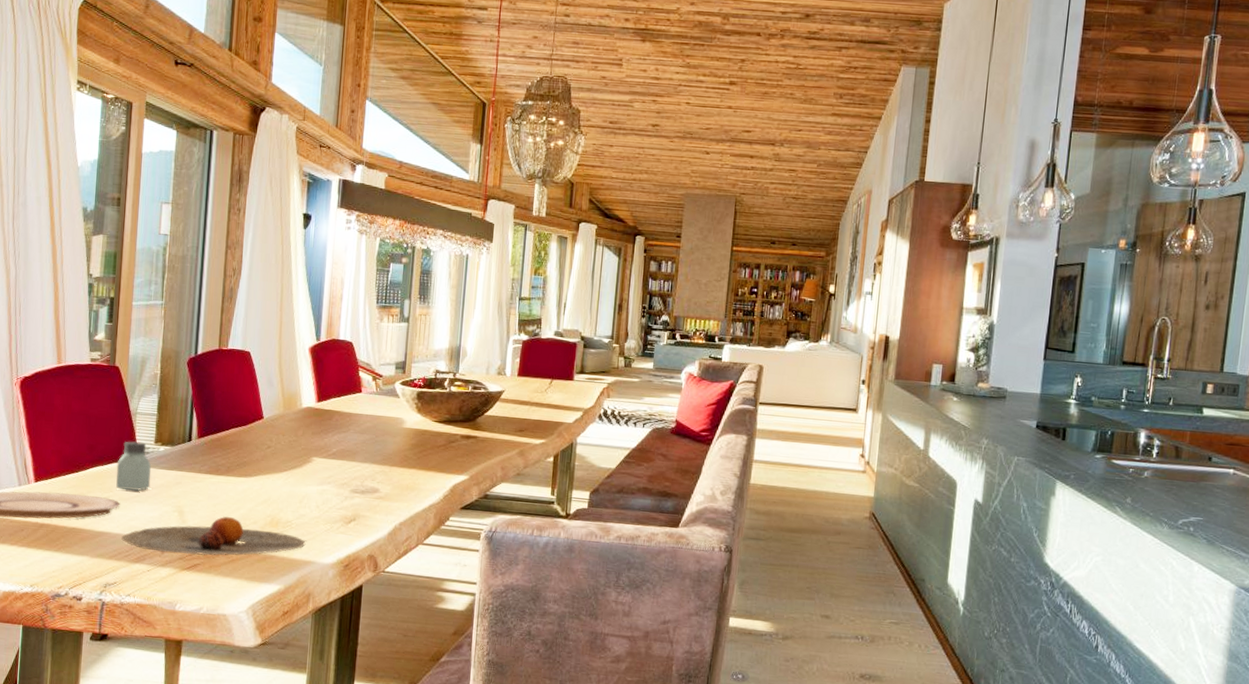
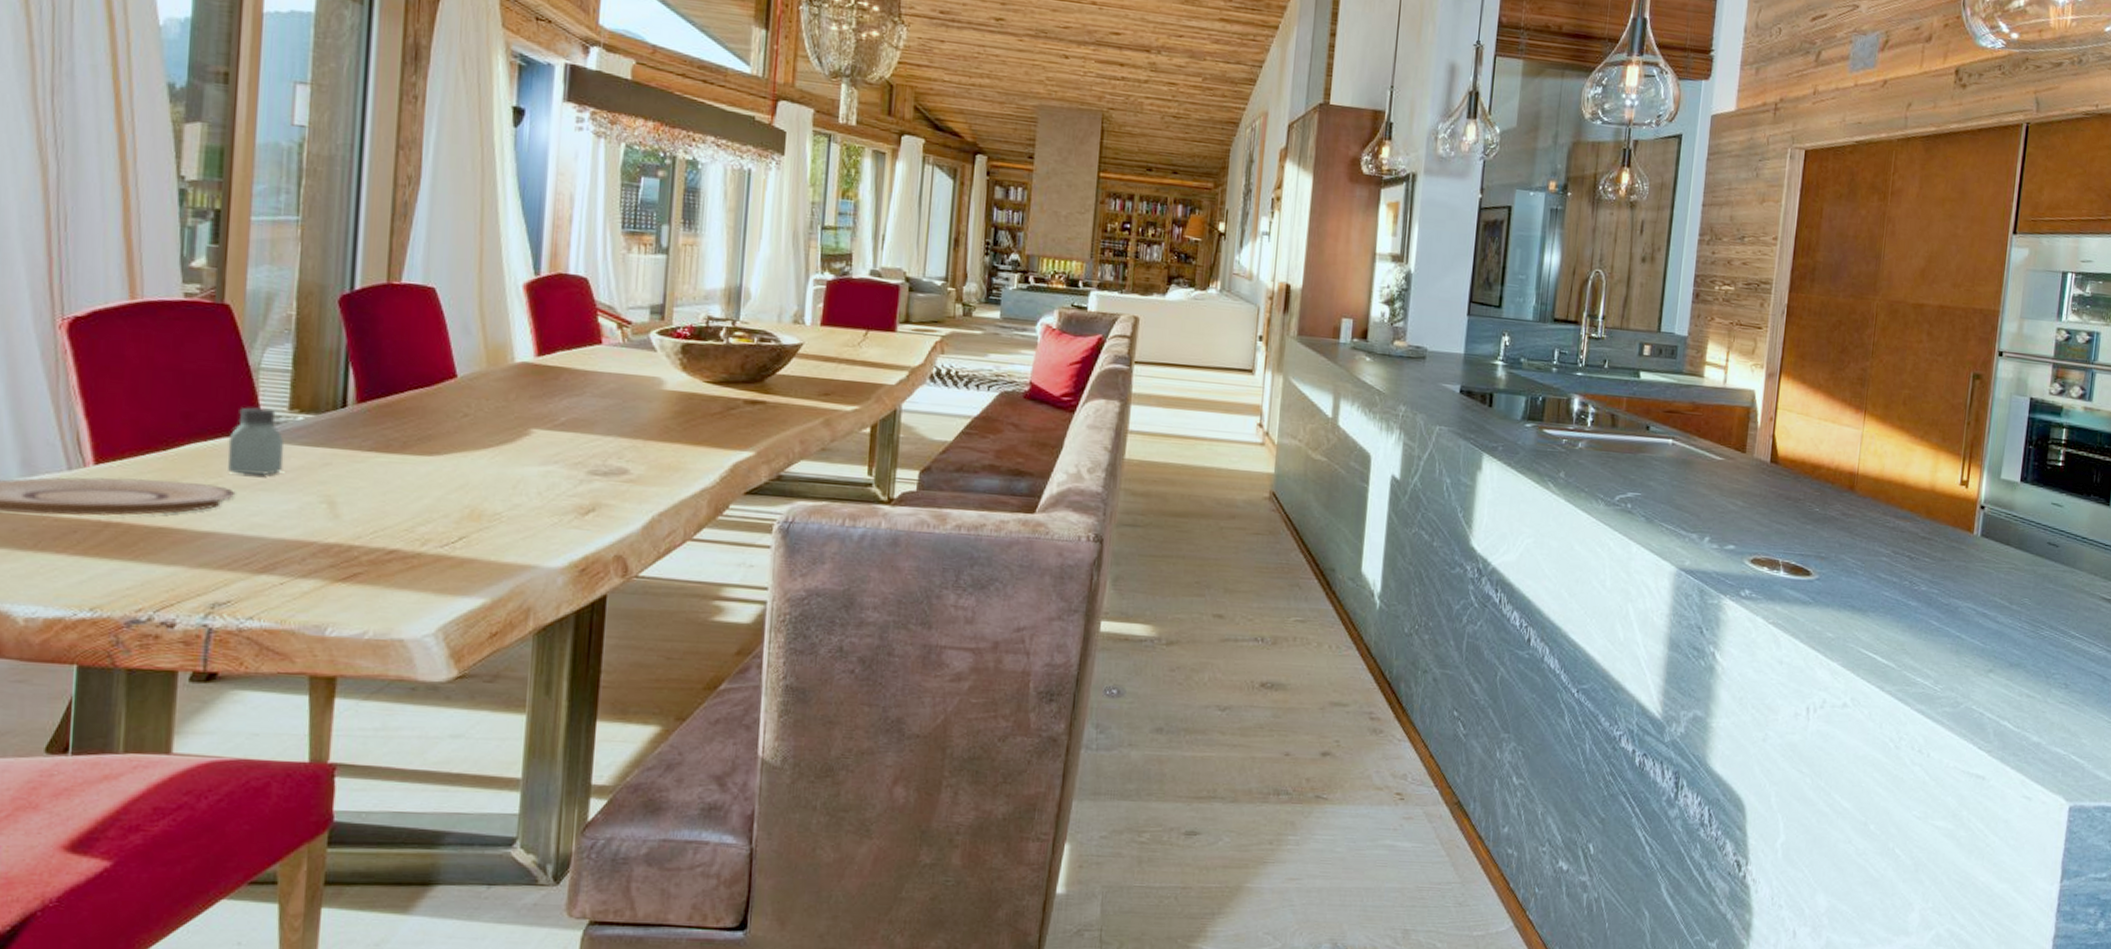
plate: present [121,517,306,556] -> none [238,508,523,562]

